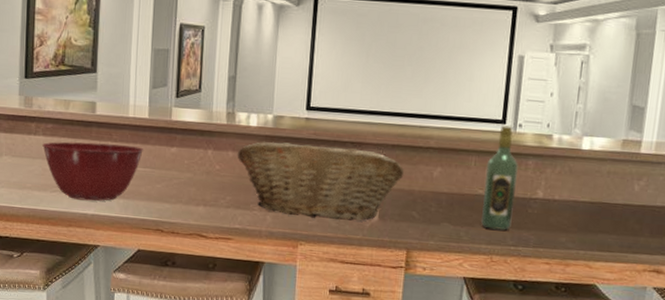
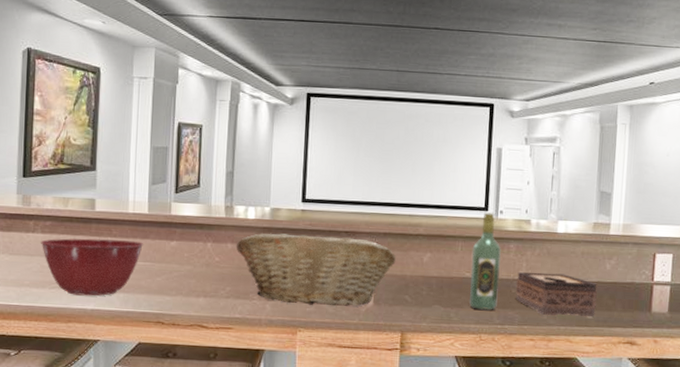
tissue box: none [532,190,623,243] -> present [516,272,597,318]

